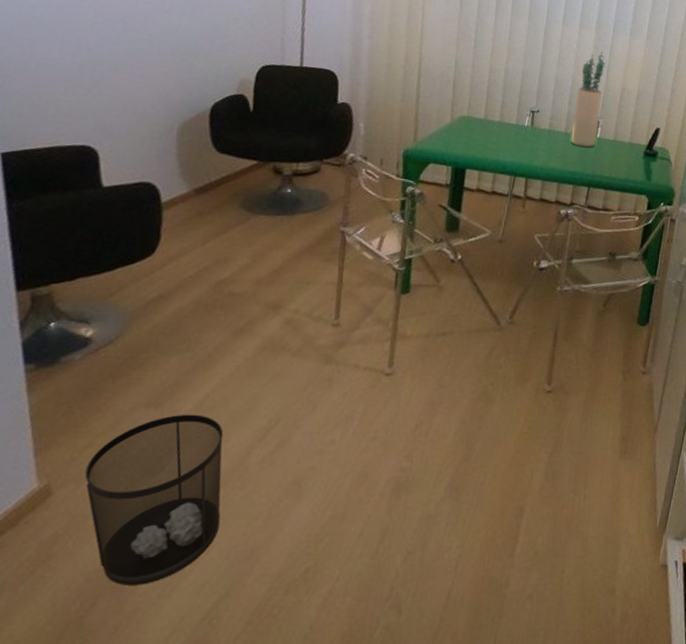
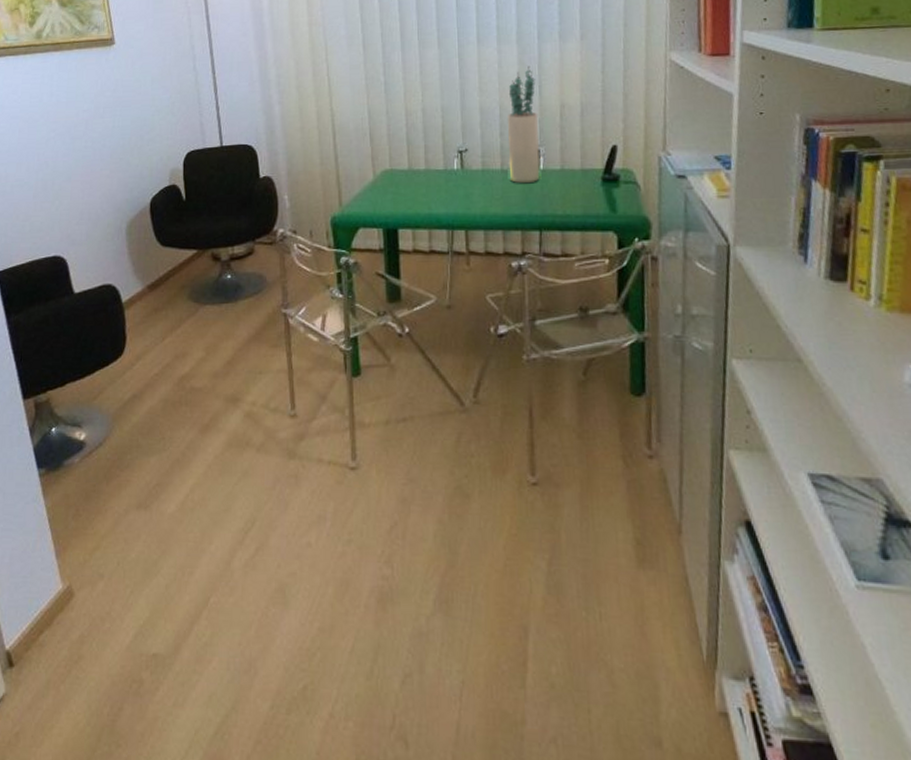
waste bin: present [84,414,224,585] -> none [97,515,216,692]

